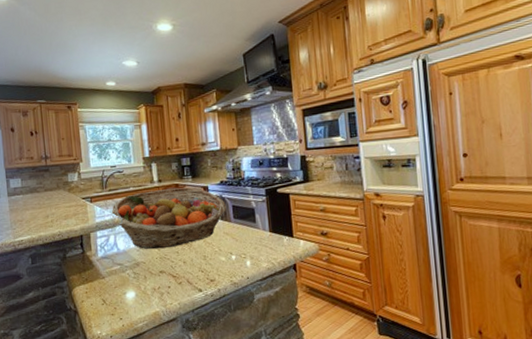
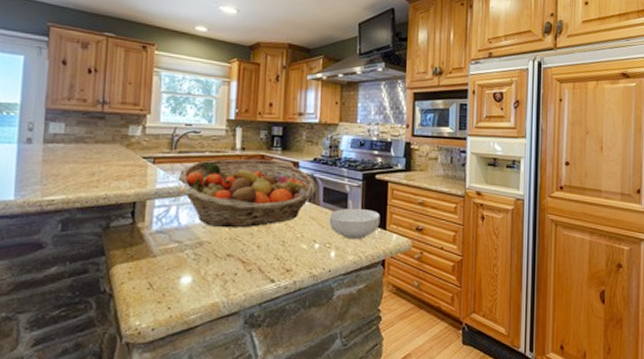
cereal bowl: none [240,220,287,249] -> present [329,208,380,240]

